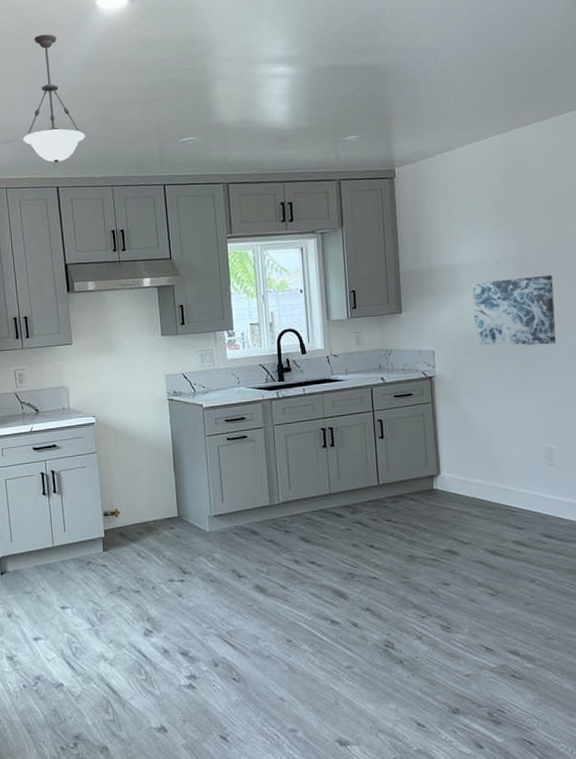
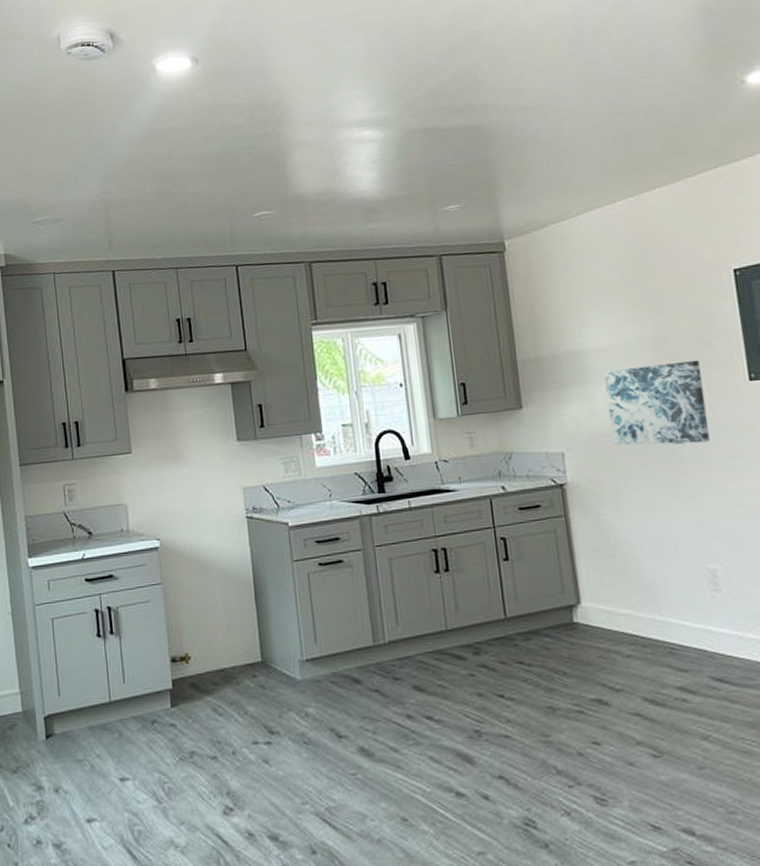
pendant light: present [23,34,86,163] -> none [73,101,145,244]

